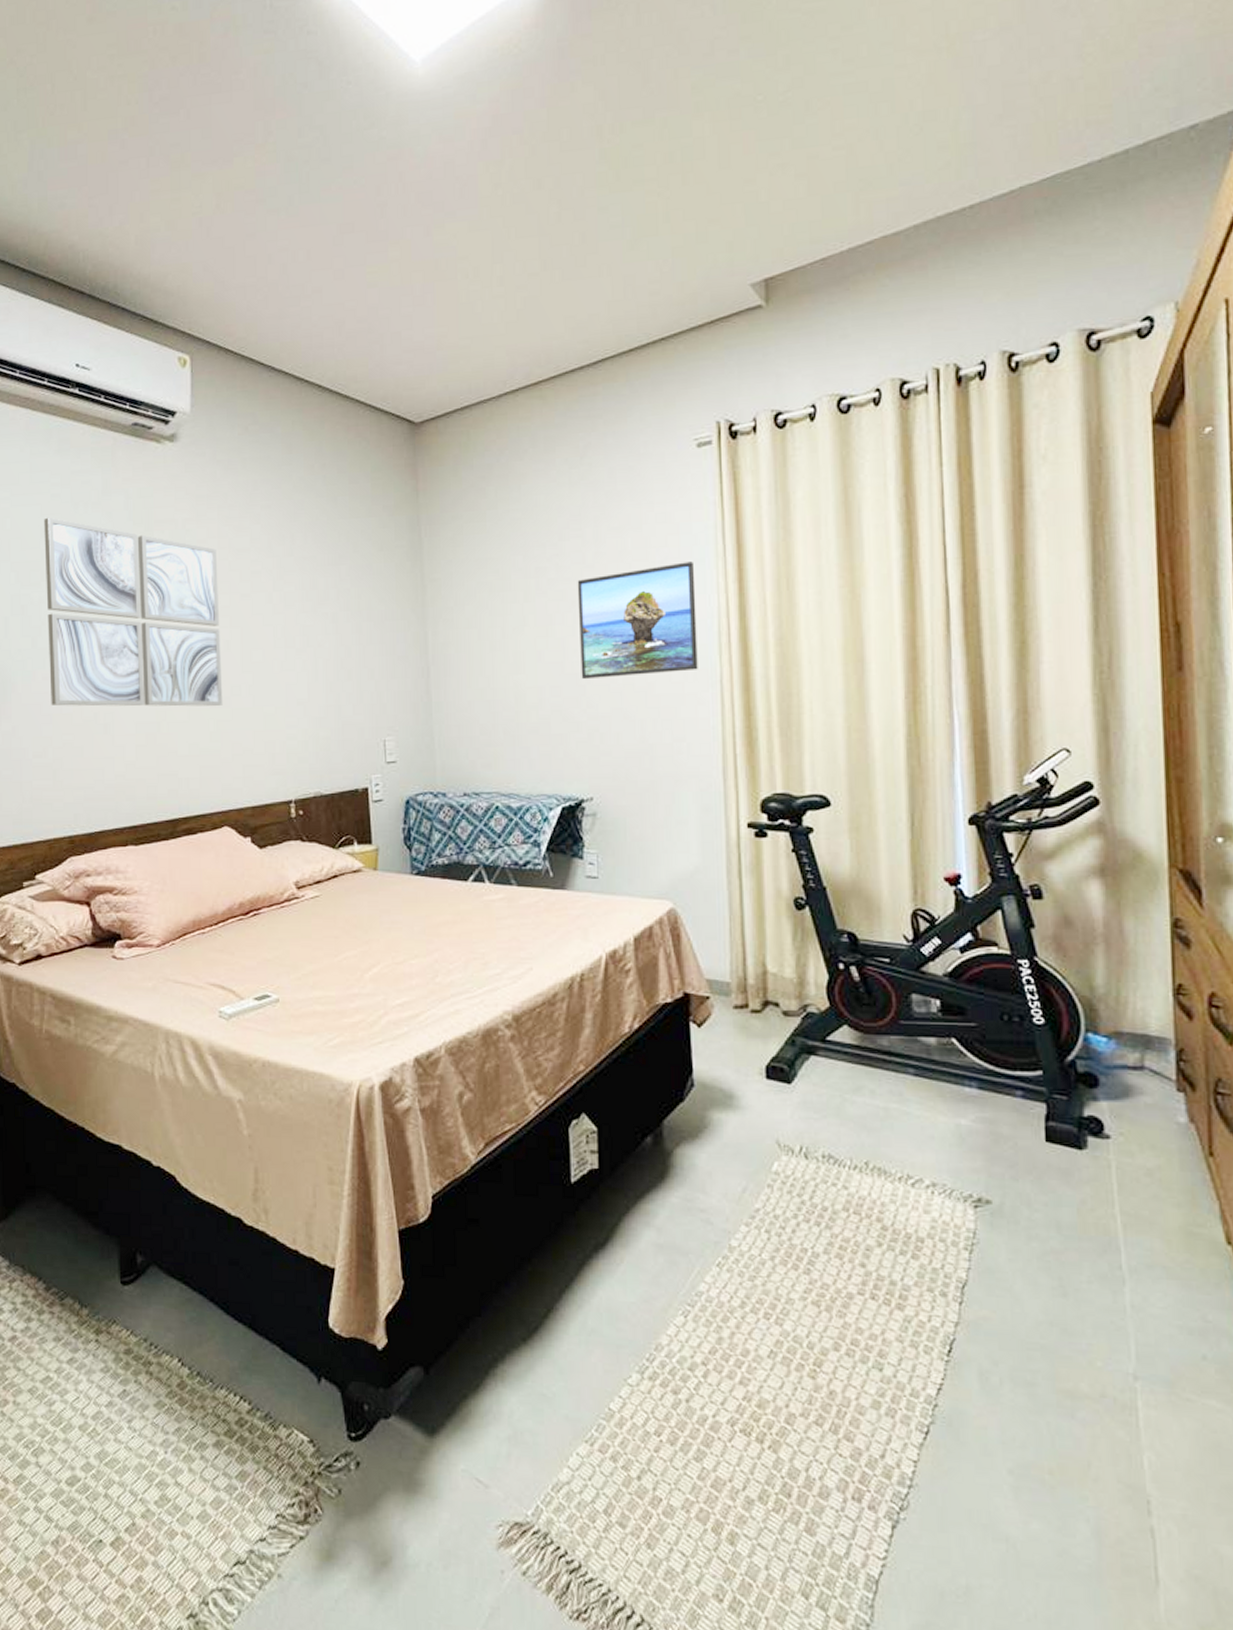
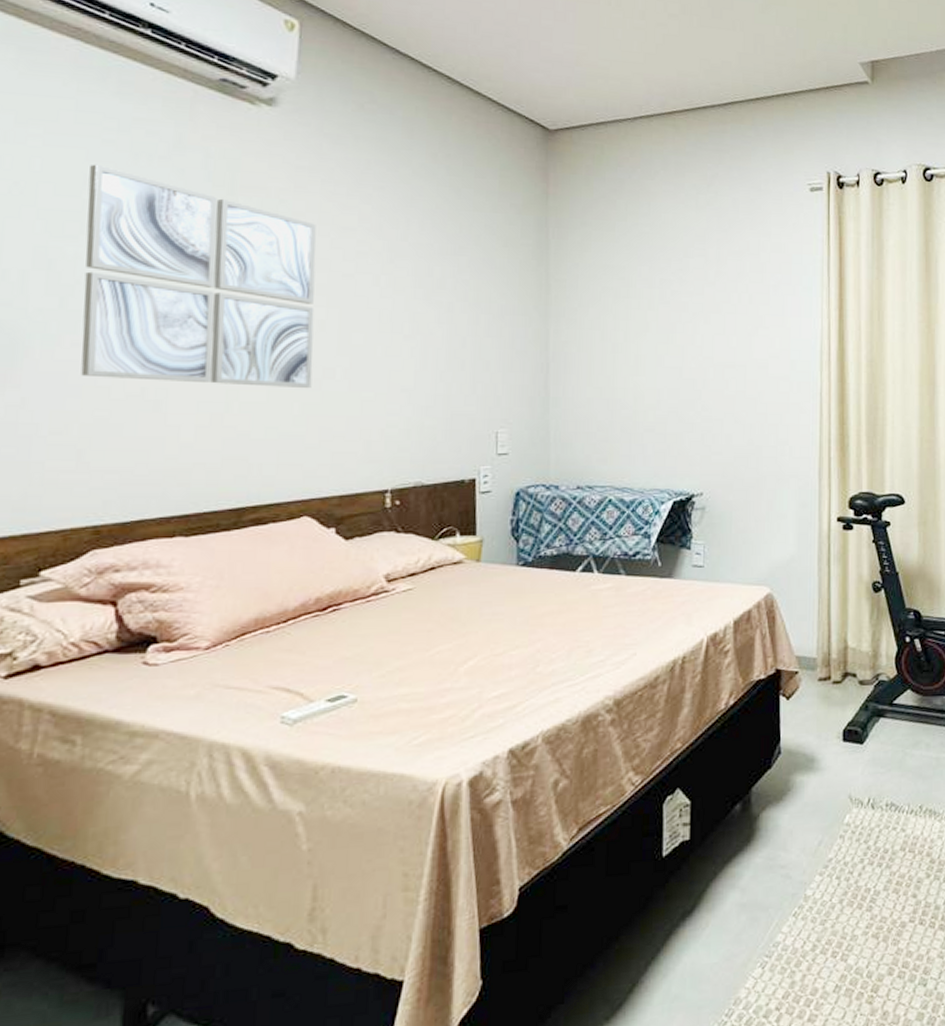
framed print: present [577,562,698,679] -> none [698,288,803,385]

